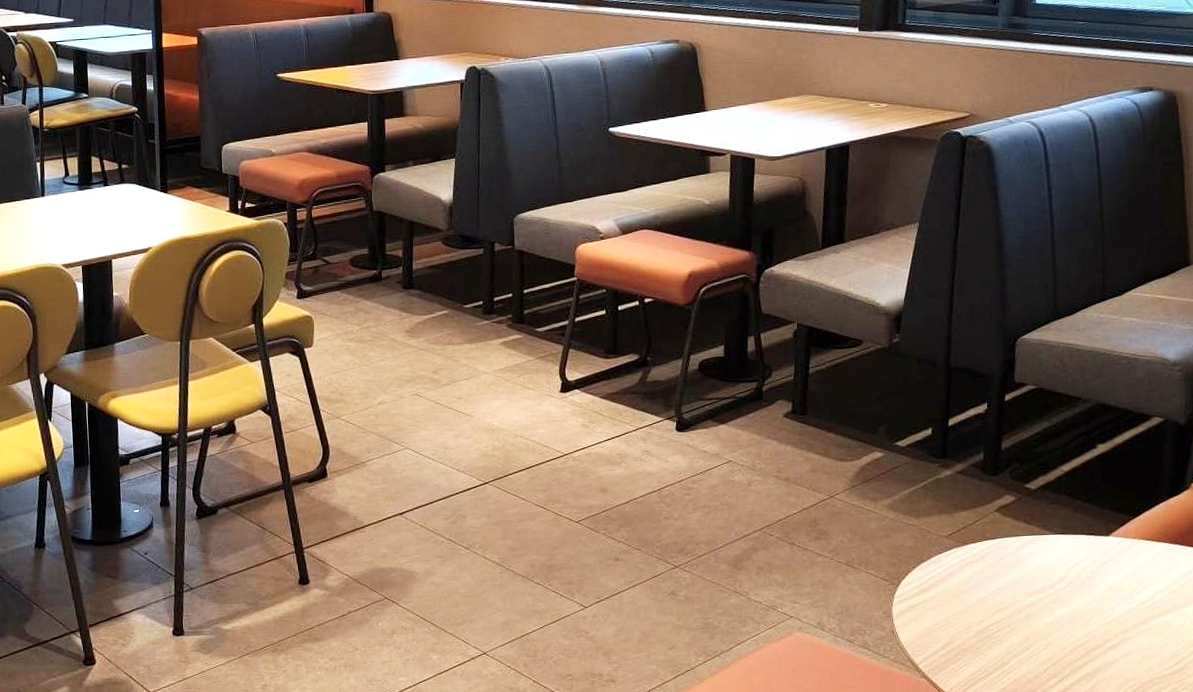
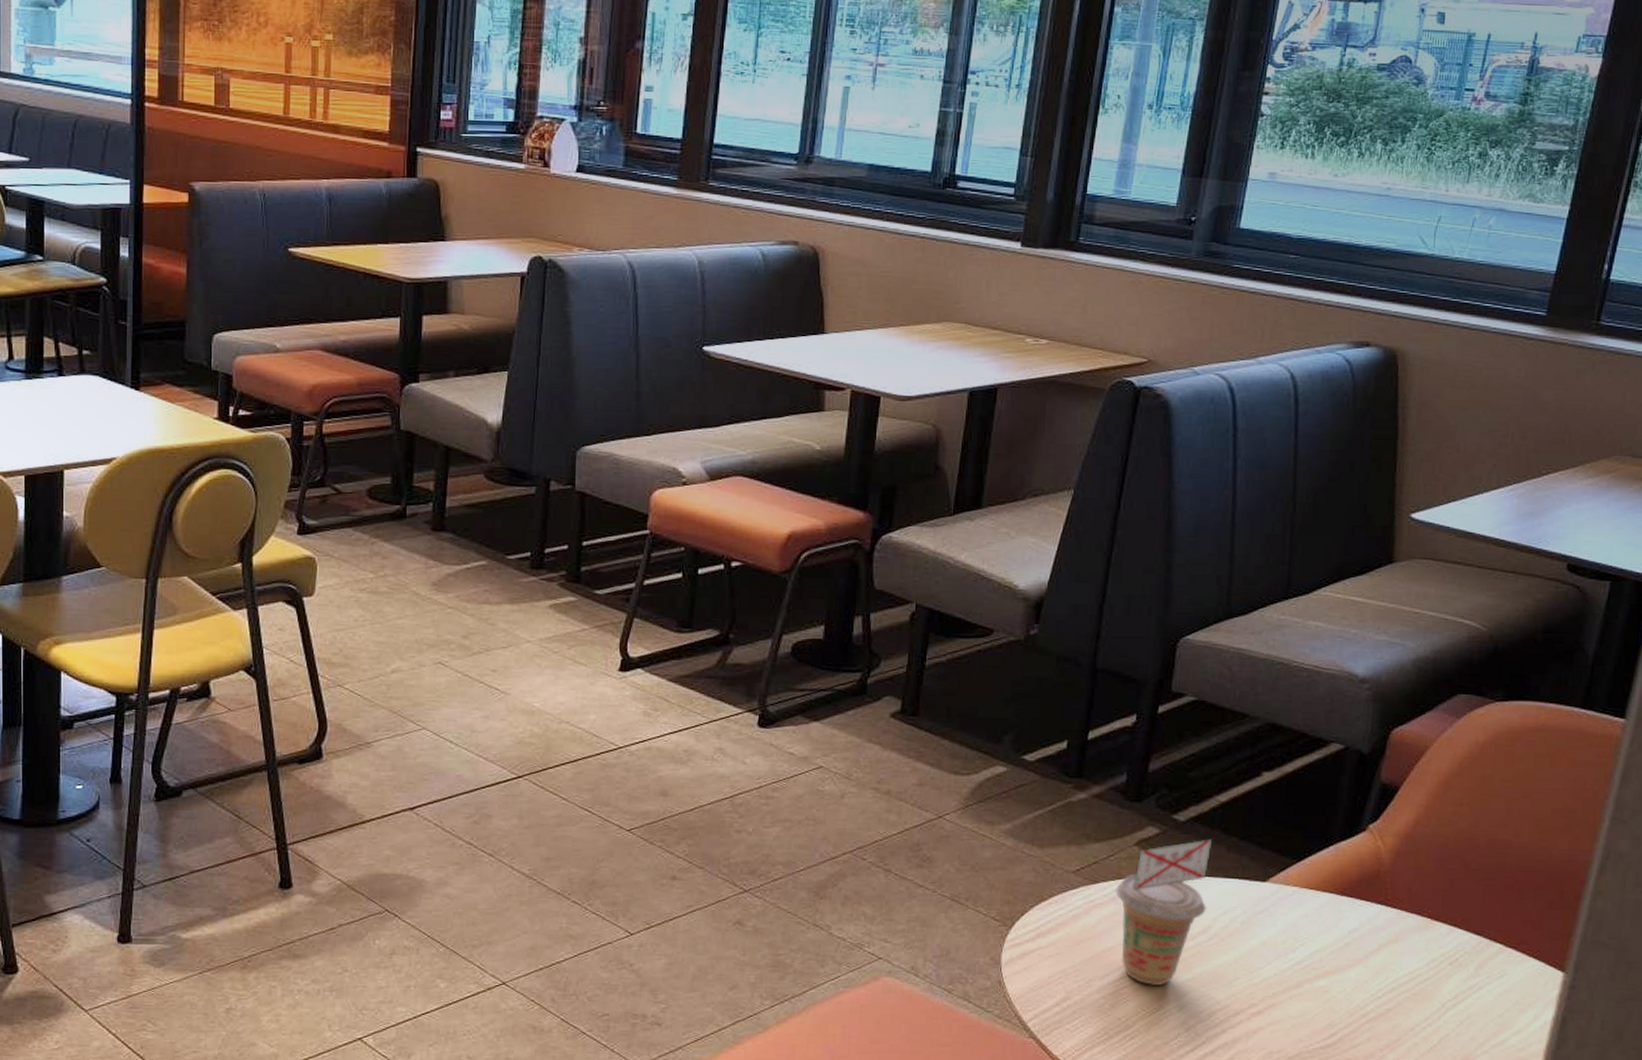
beverage cup: none [982,502,1061,629] -> present [1114,839,1213,987]

